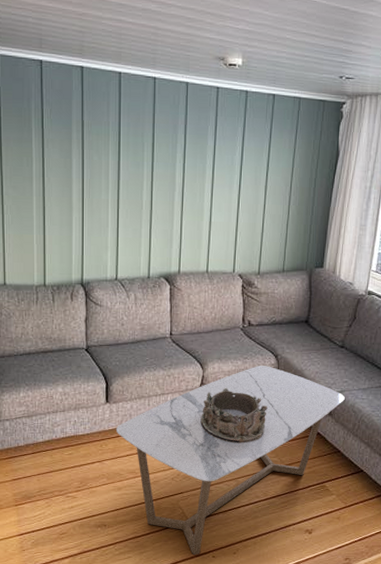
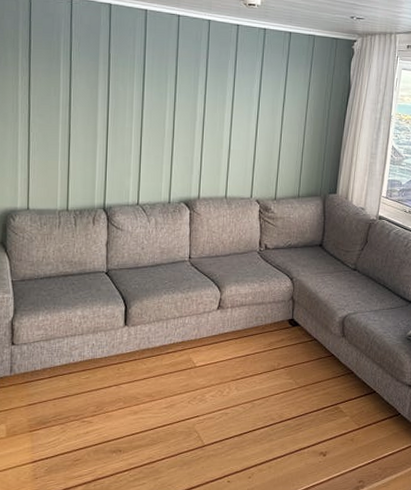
coffee table: present [115,366,345,556] -> none [133,288,358,481]
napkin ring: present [200,387,268,442] -> none [217,310,283,364]

